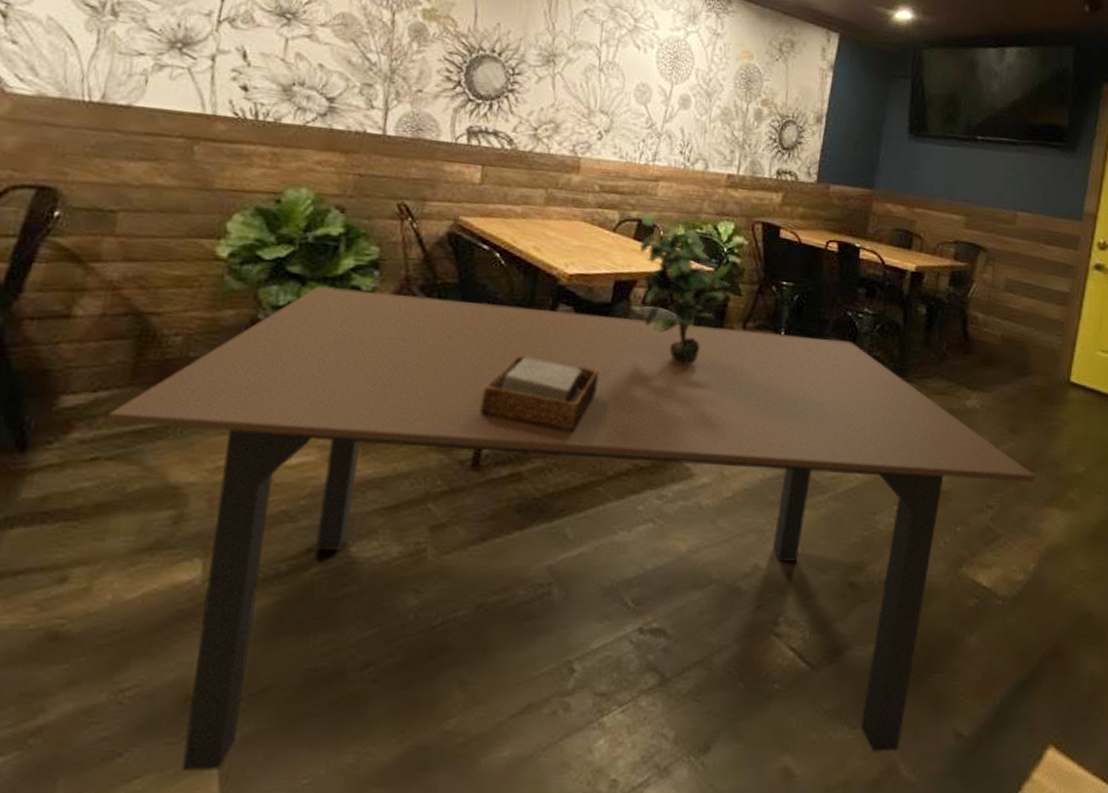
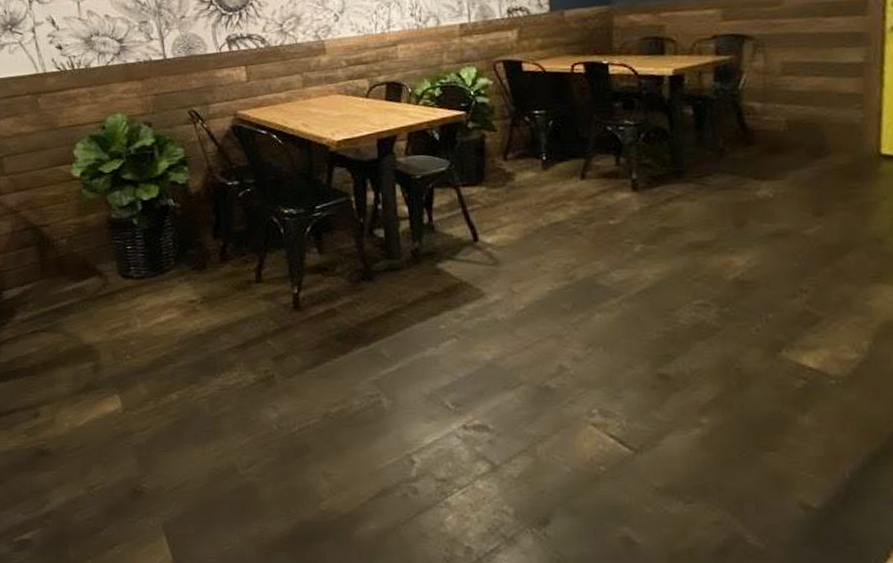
dining table: present [106,286,1036,772] -> none [34,154,854,541]
napkin holder: present [479,355,599,432] -> none [289,214,382,272]
potted plant: present [640,214,733,364] -> none [389,73,486,201]

